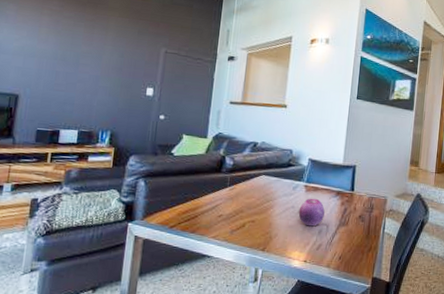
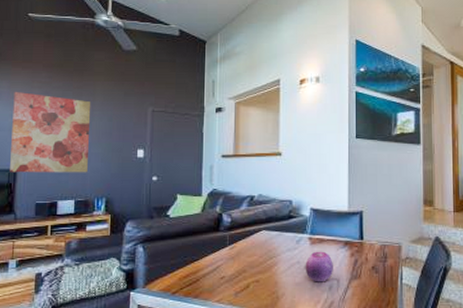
wall art: none [11,15,104,105] -> present [10,91,91,173]

